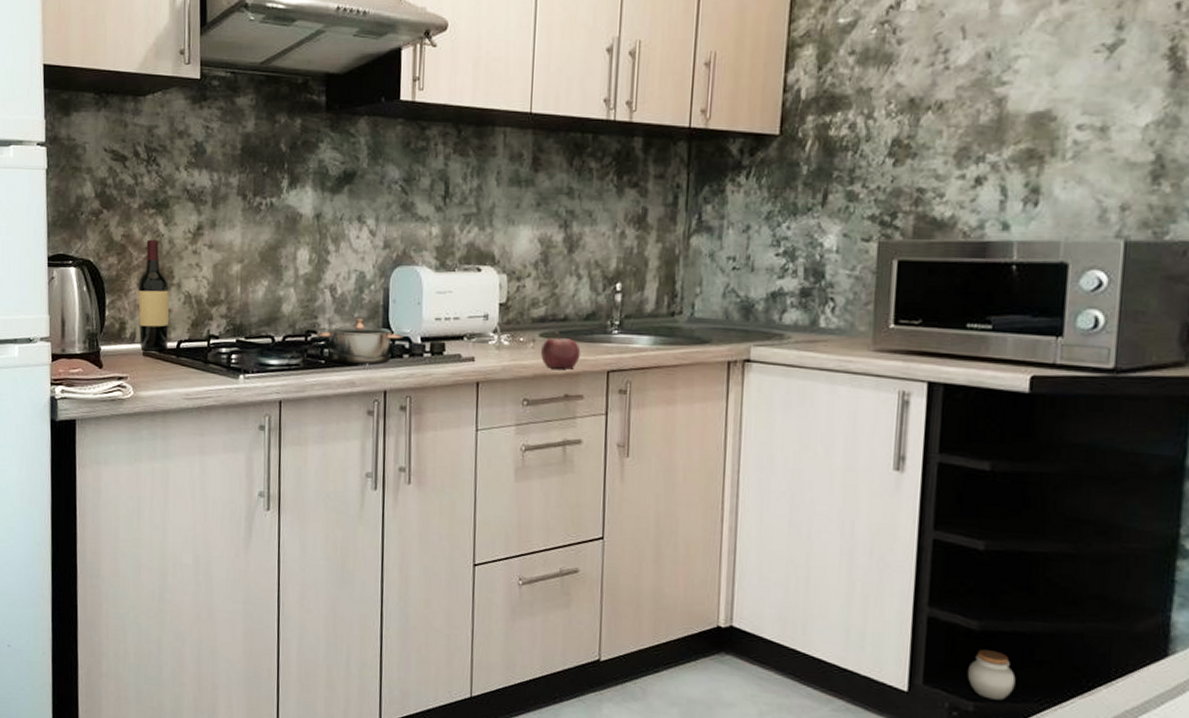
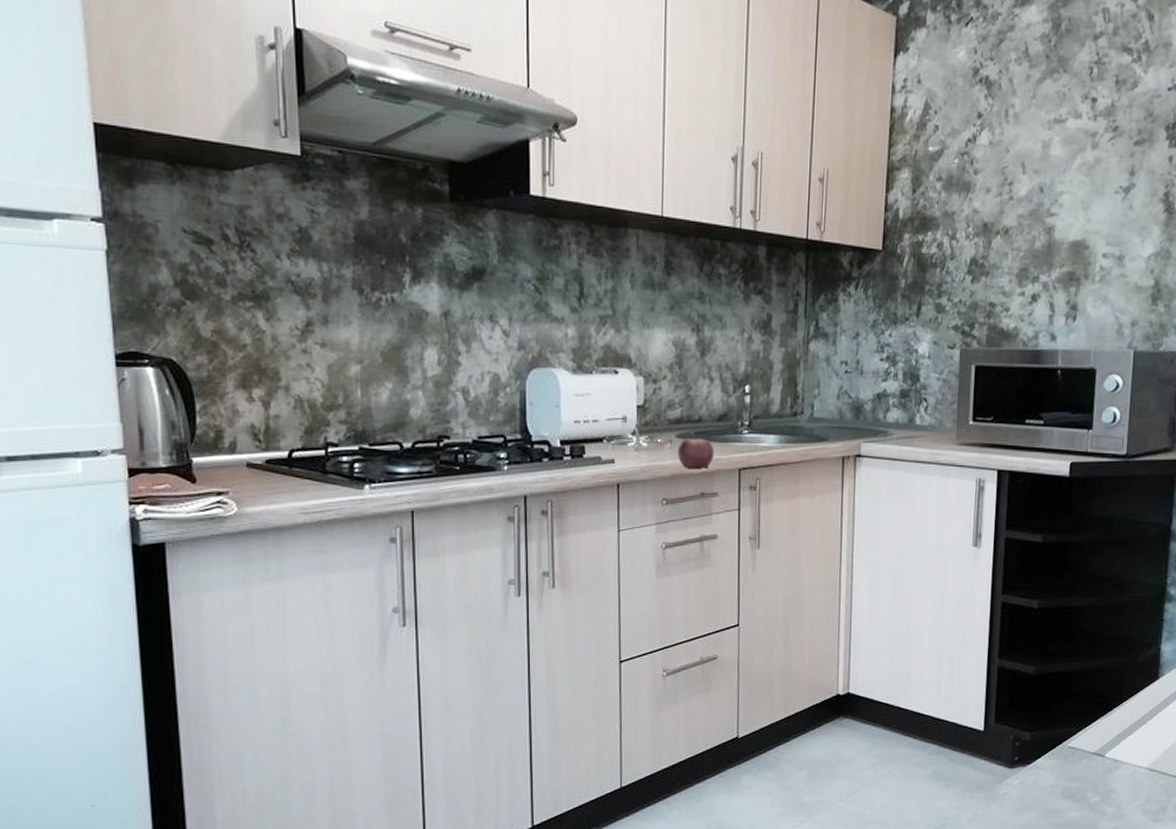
wine bottle: present [138,239,169,353] -> none [236,336,278,464]
cooking pot: present [317,318,403,366] -> none [450,421,542,471]
jar: present [966,649,1016,701] -> none [1025,689,1059,729]

